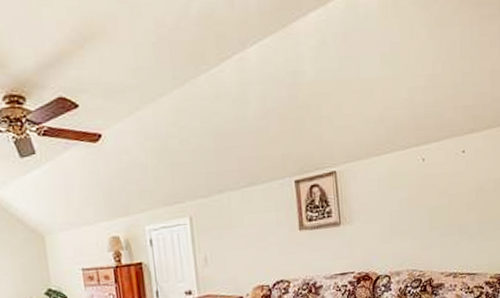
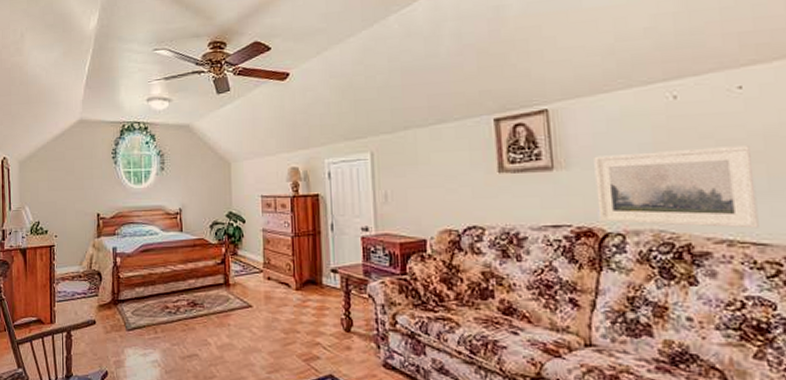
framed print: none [369,197,471,267] -> present [594,144,759,229]

